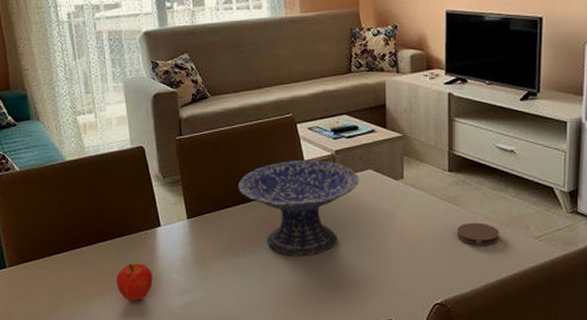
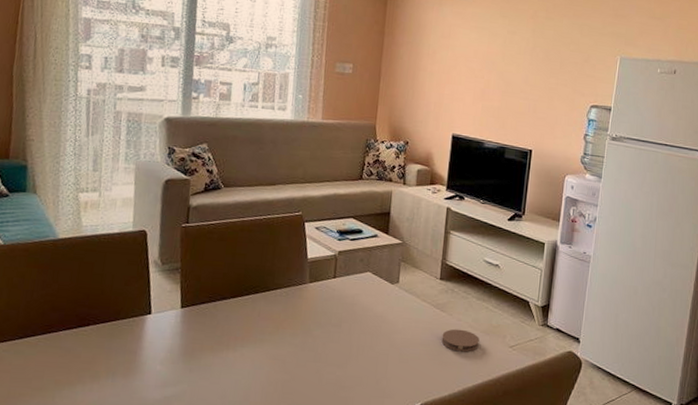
fruit: present [115,263,153,302] -> none [91,351,134,393]
decorative bowl: present [238,159,359,256] -> none [238,257,358,353]

